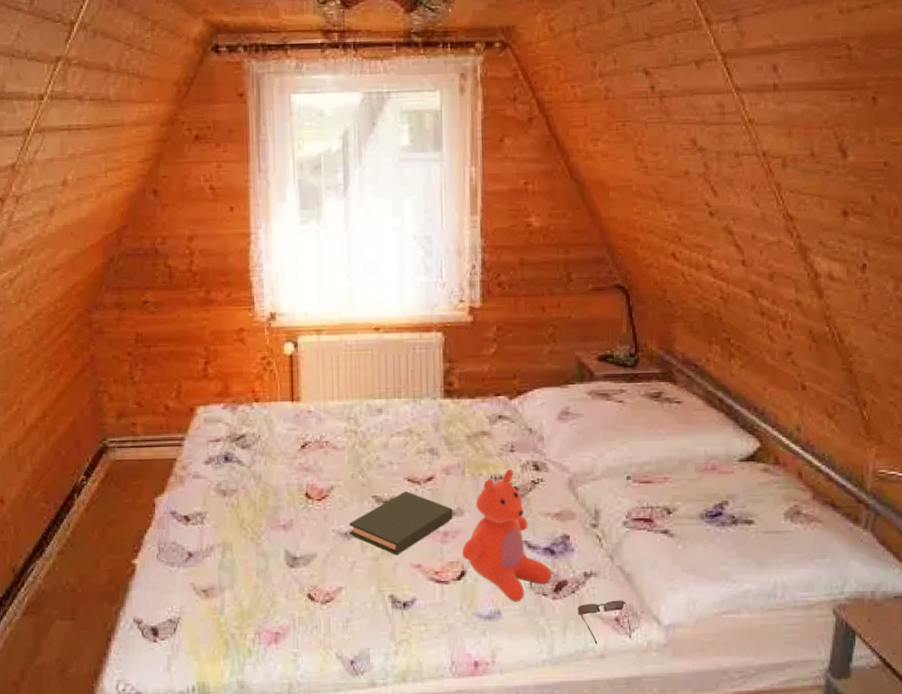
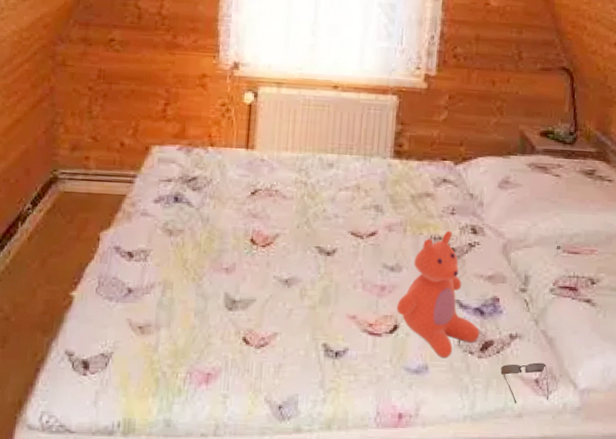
hardback book: present [349,491,453,555] -> none [290,244,392,306]

